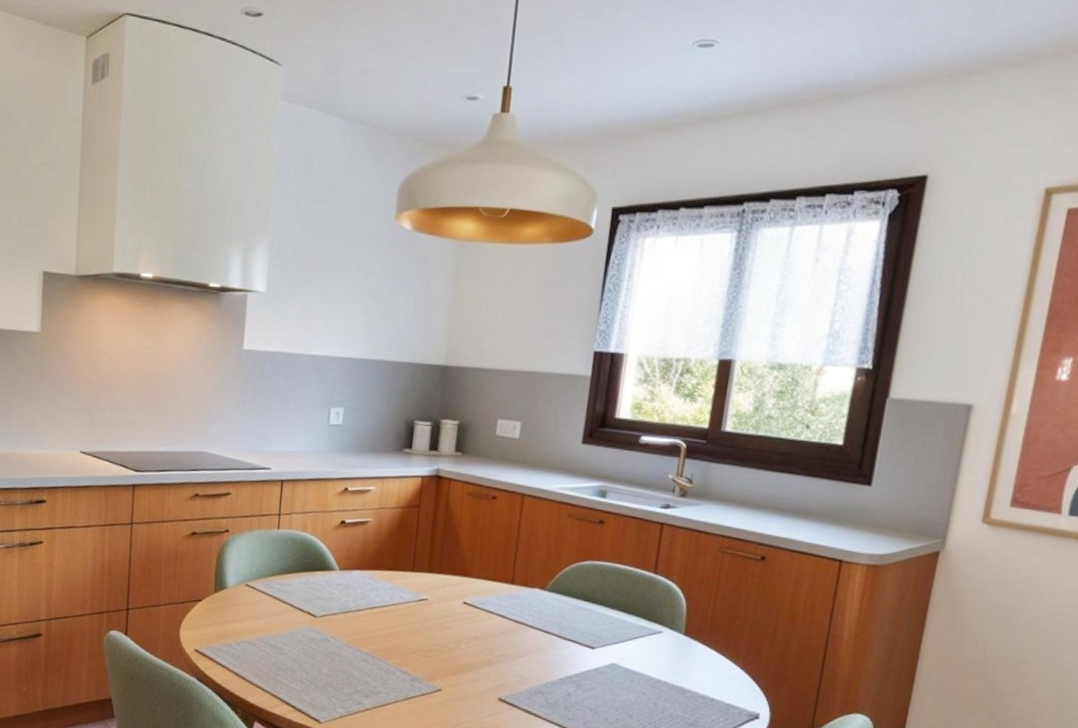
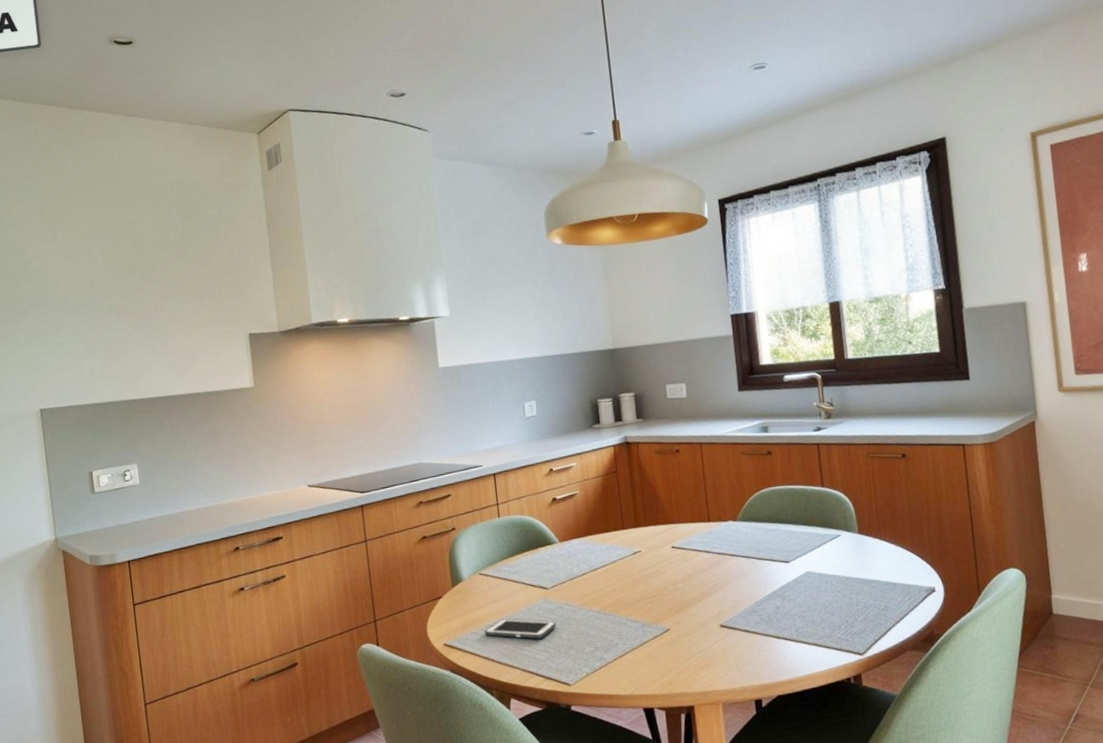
cell phone: none [240,637,318,668] -> present [484,618,556,639]

